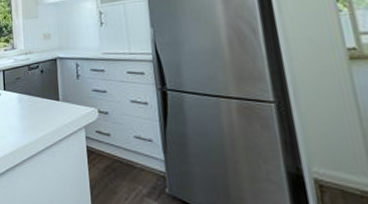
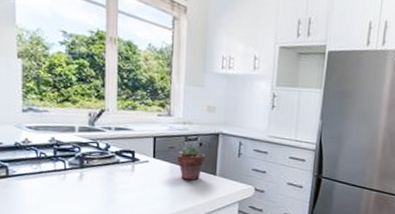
potted succulent: none [22,74,48,109] -> present [176,145,205,181]

